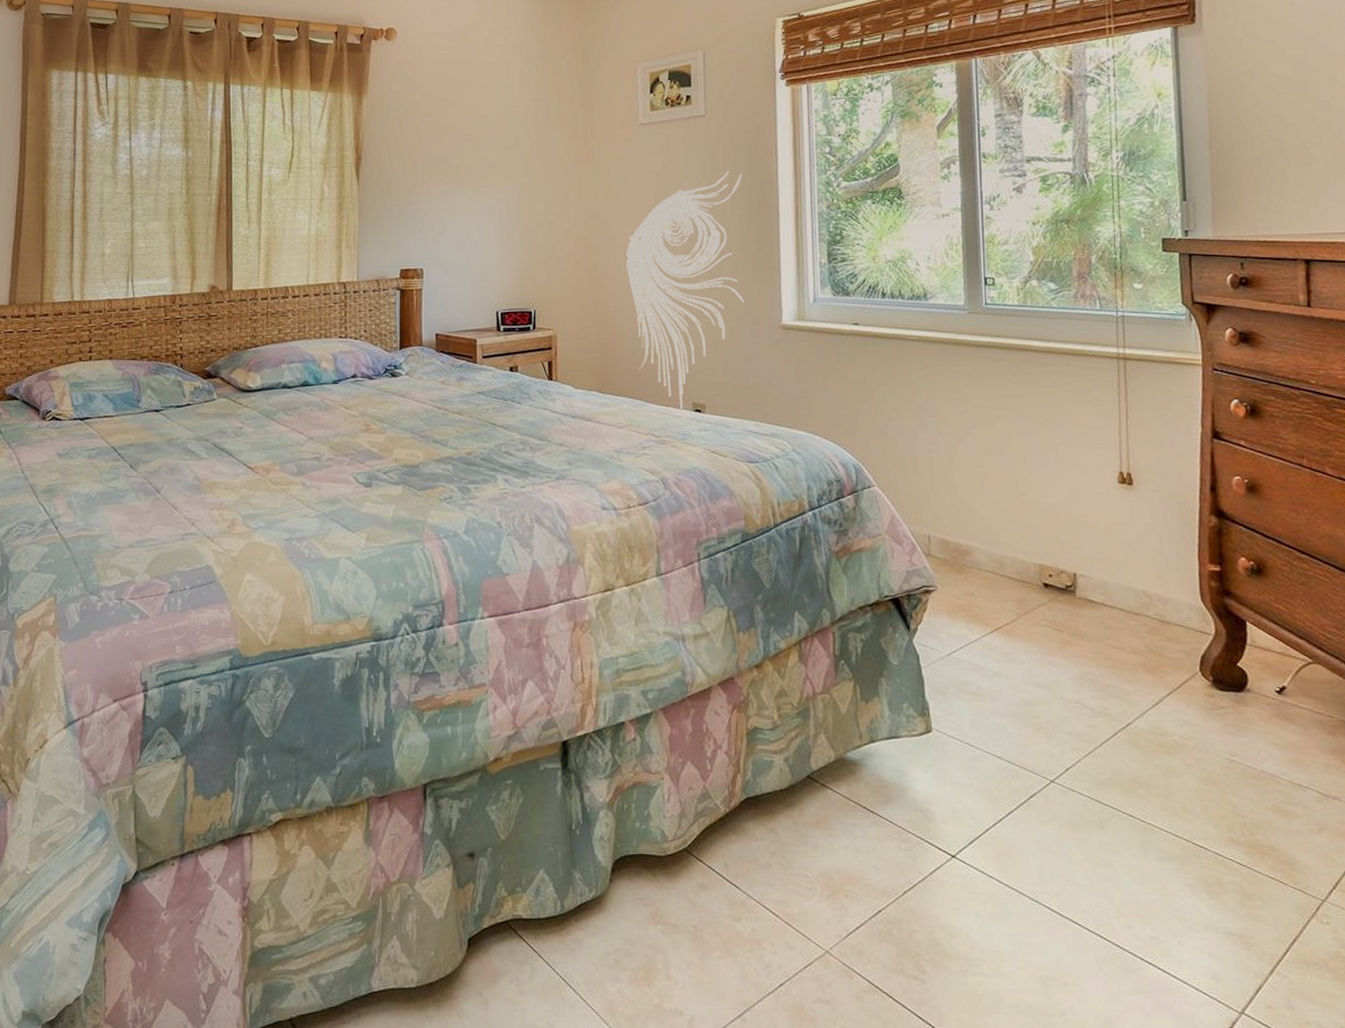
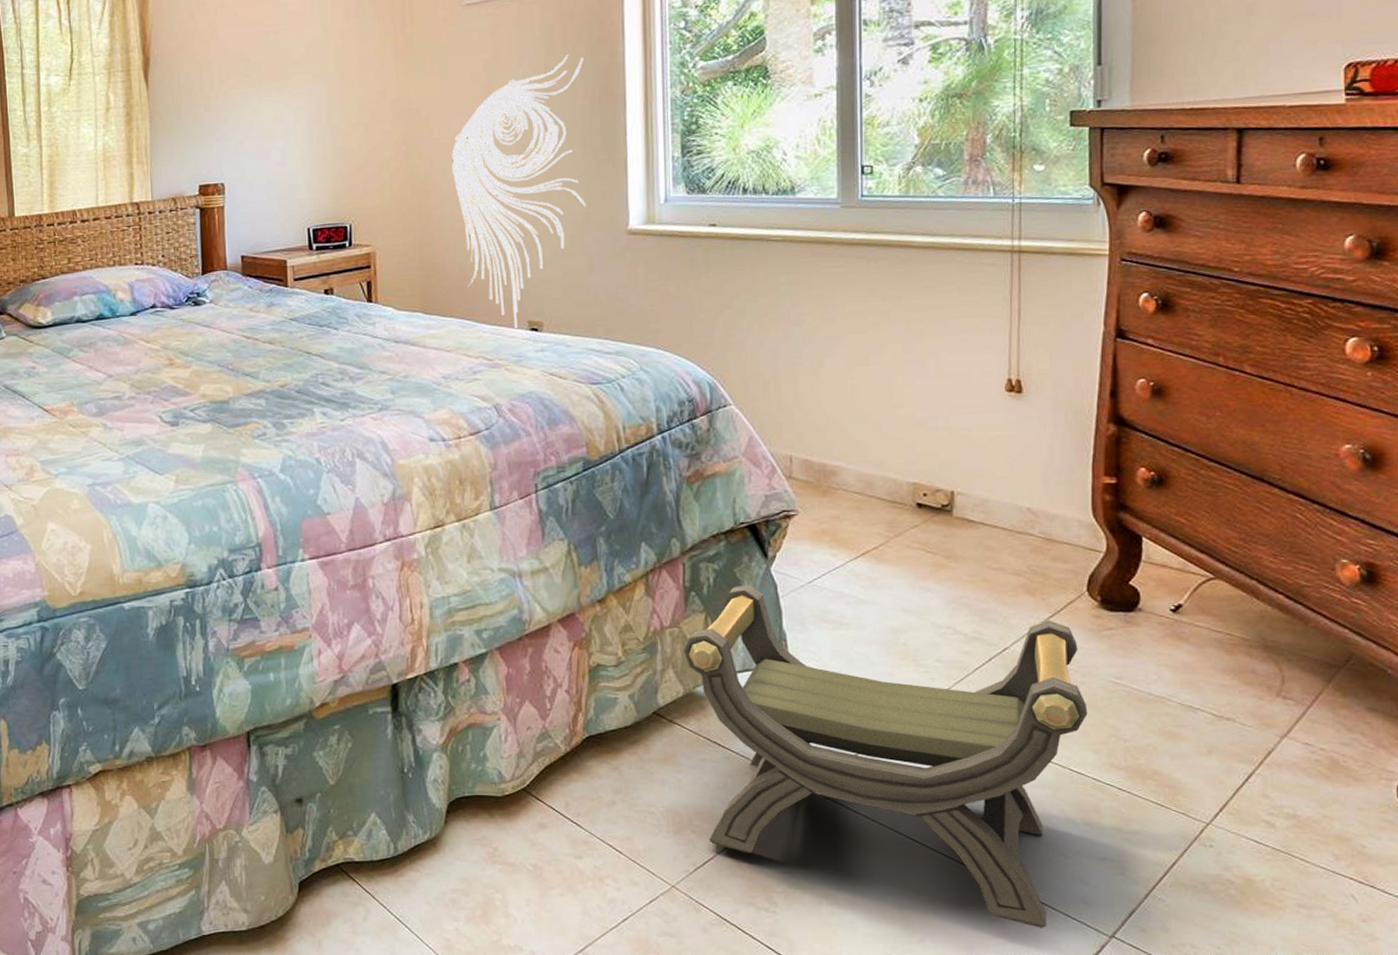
stool: none [833,655,1207,1003] -> present [683,584,1088,928]

